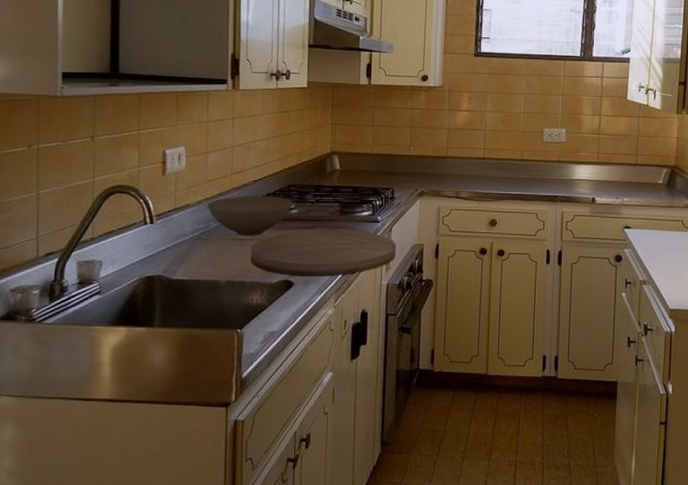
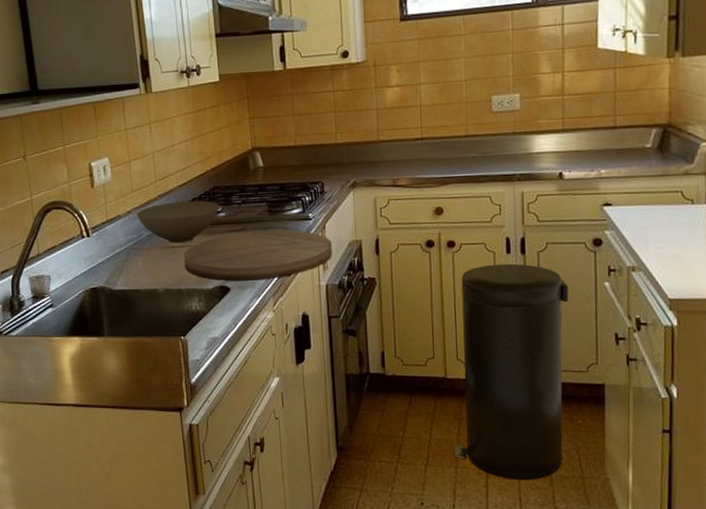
pedal bin: none [487,273,594,471] -> present [452,263,569,481]

